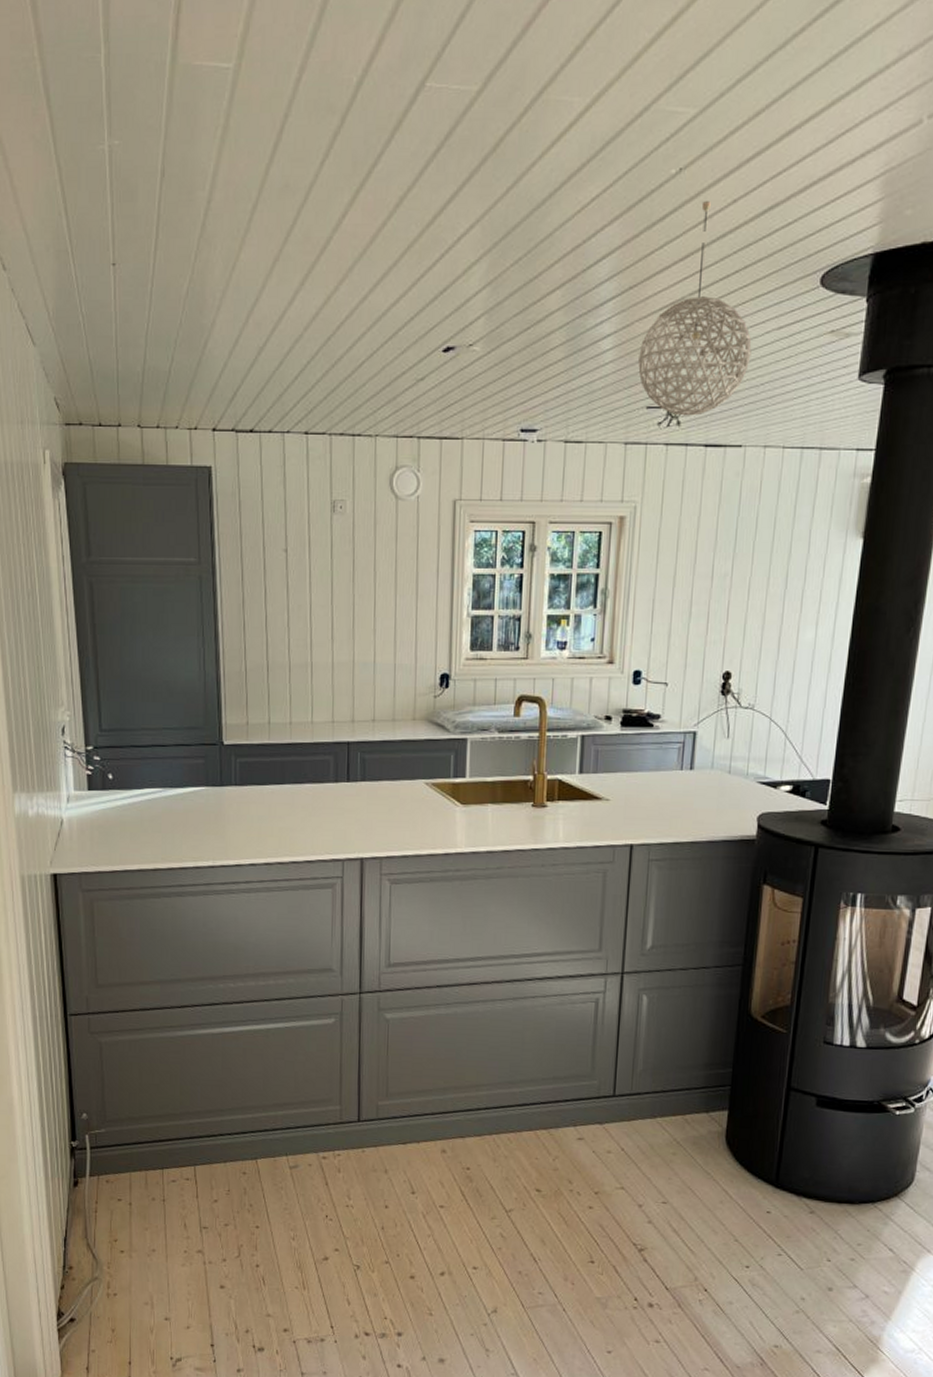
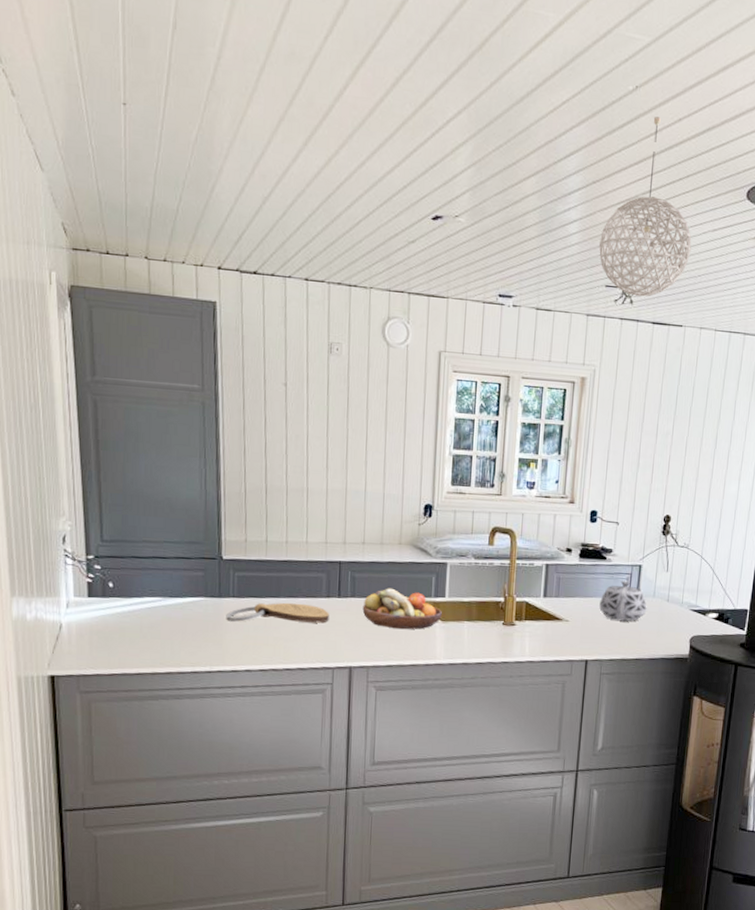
cutting board: none [228,789,338,812] -> present [226,602,329,623]
fruit bowl: none [374,769,462,815] -> present [362,588,442,630]
teapot: none [646,750,704,799] -> present [599,580,647,622]

